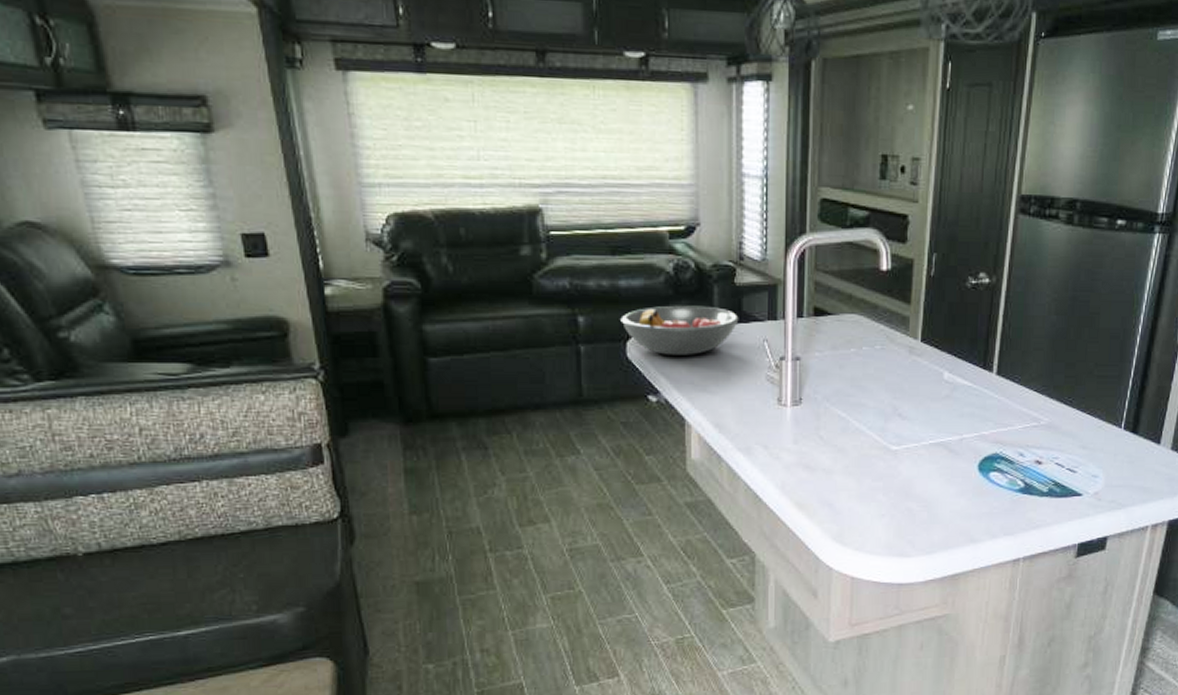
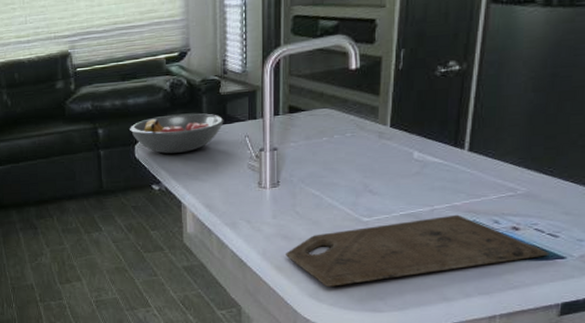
cutting board: none [808,445,1068,528] -> present [286,214,550,287]

